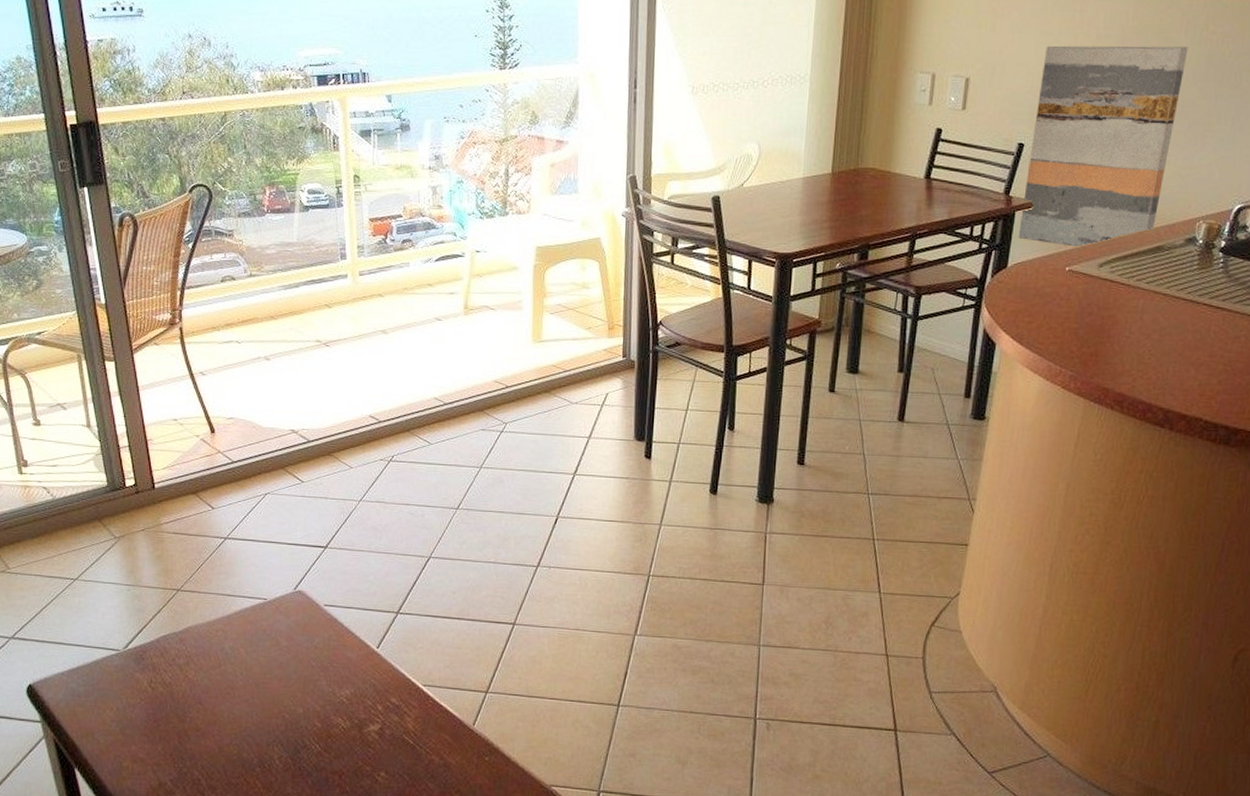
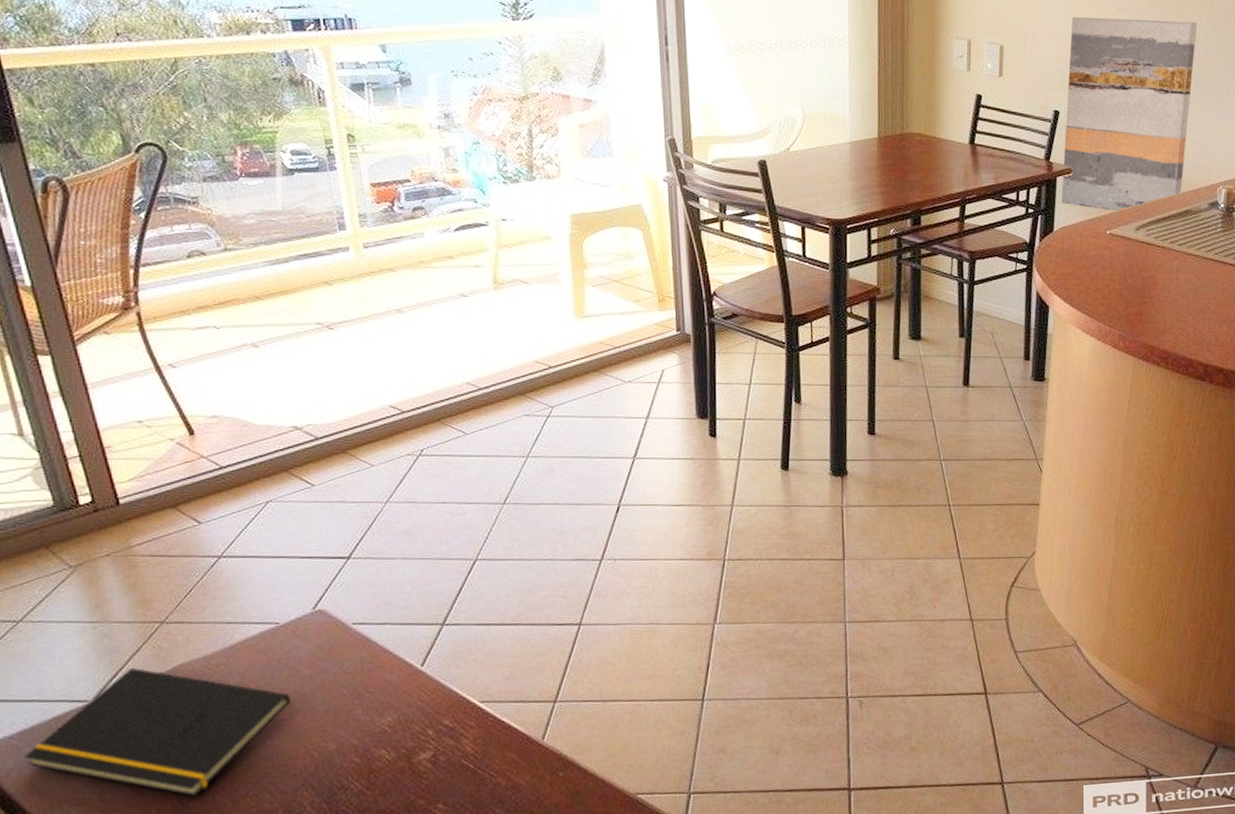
notepad: none [71,625,271,740] -> present [24,667,292,797]

